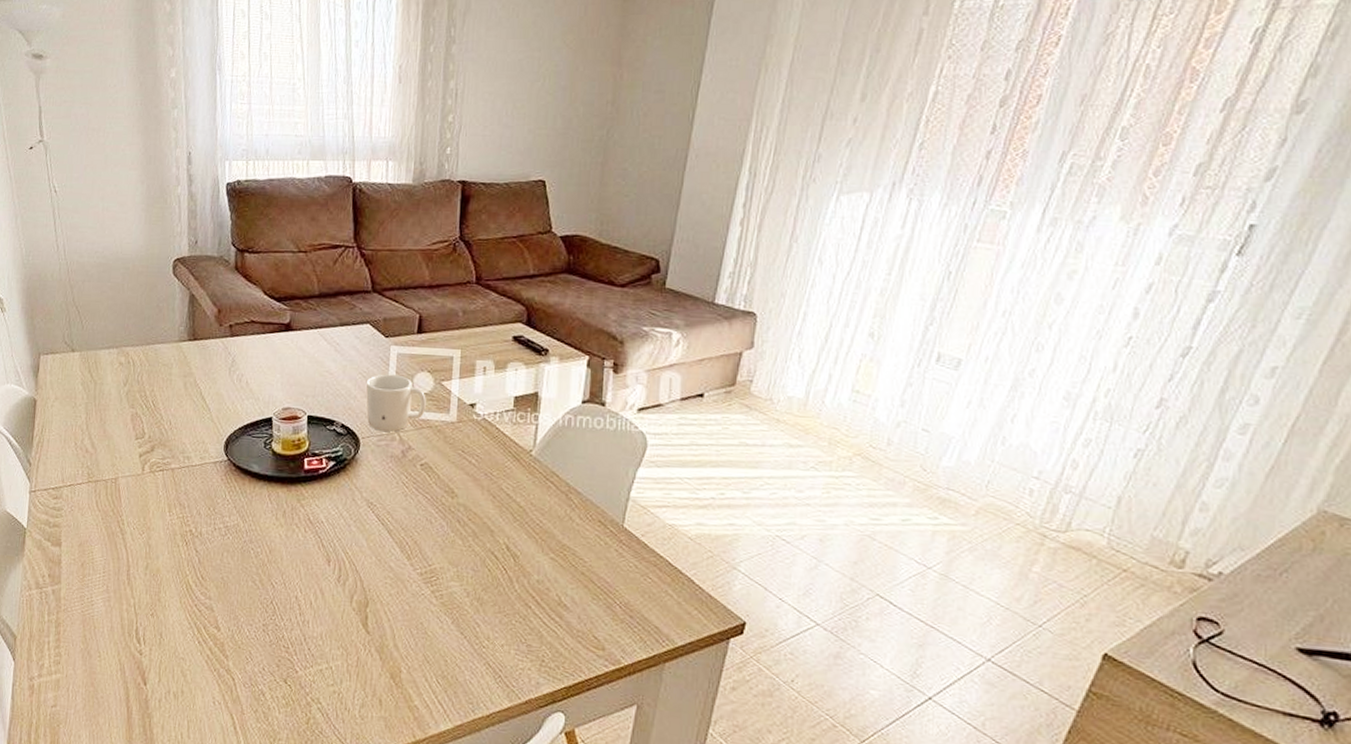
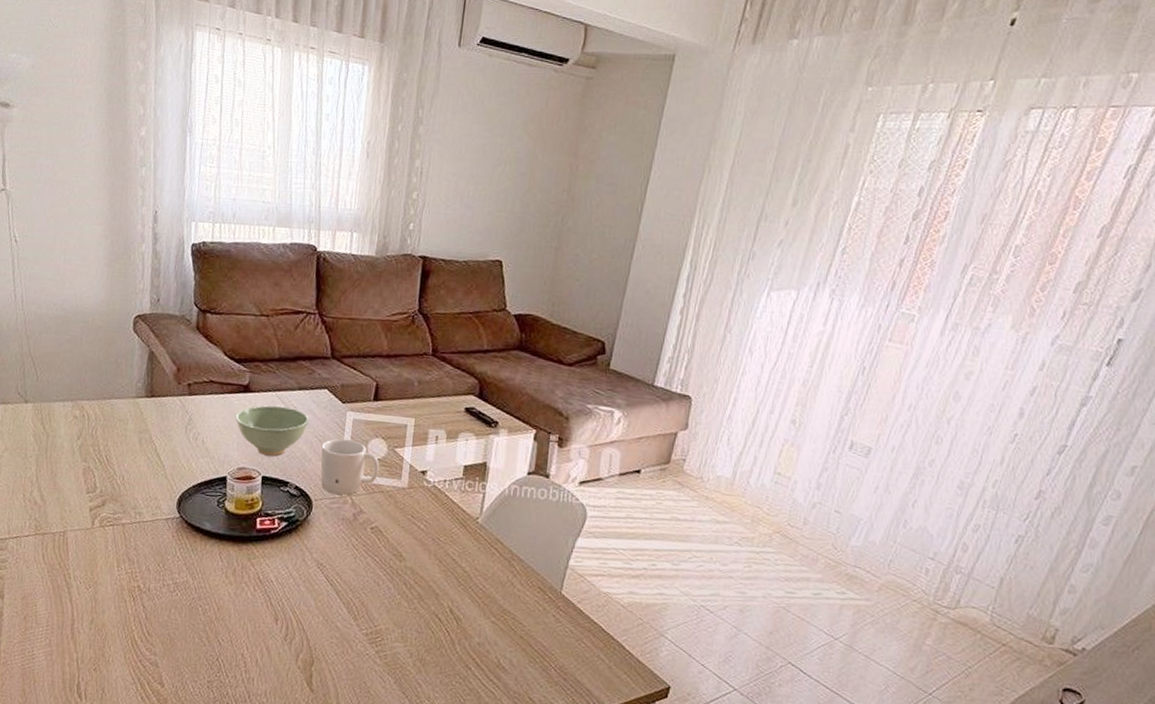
bowl: none [278,343,353,395] -> present [235,405,310,456]

